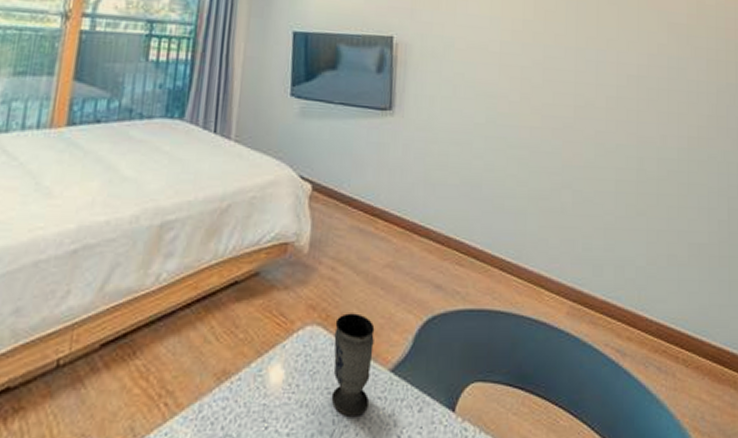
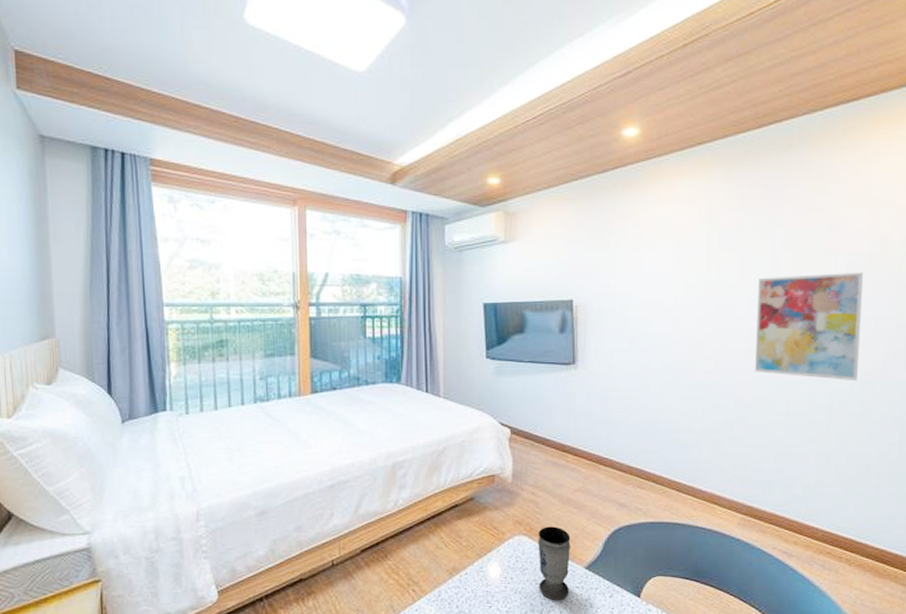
wall art: none [583,30,685,149] -> present [755,272,864,381]

